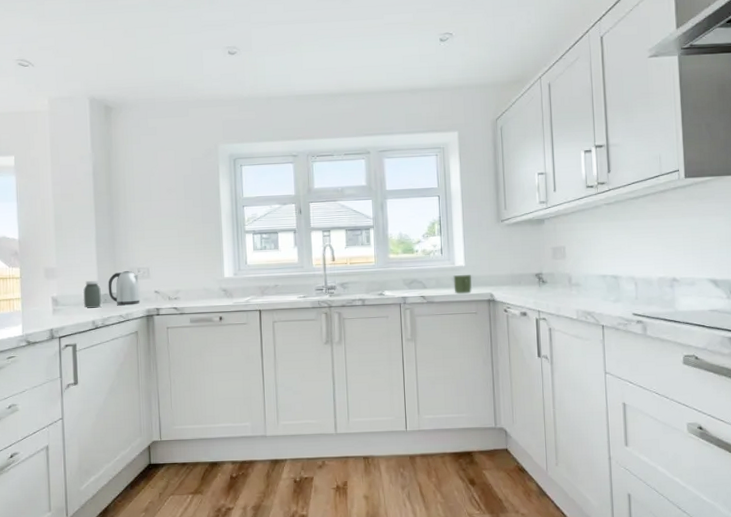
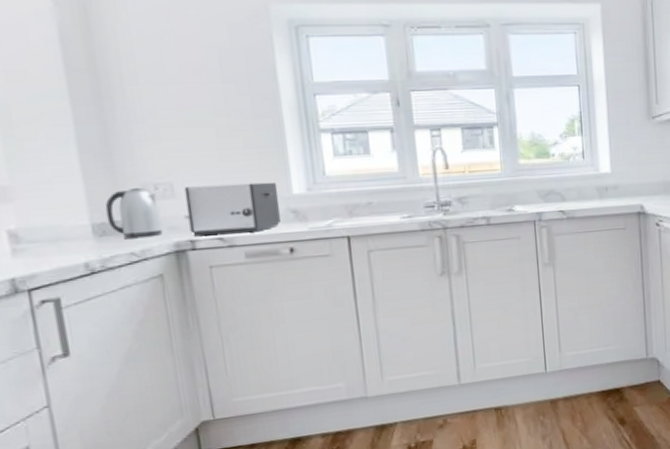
jar: present [83,280,102,308] -> none [63,203,98,245]
toaster: none [156,268,215,306] -> present [184,182,281,237]
mug: present [453,274,473,294] -> none [597,182,620,207]

